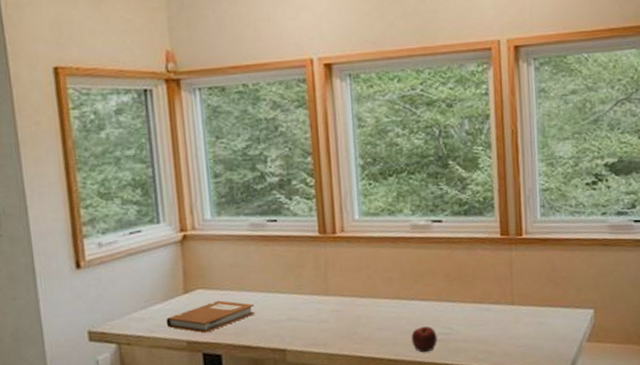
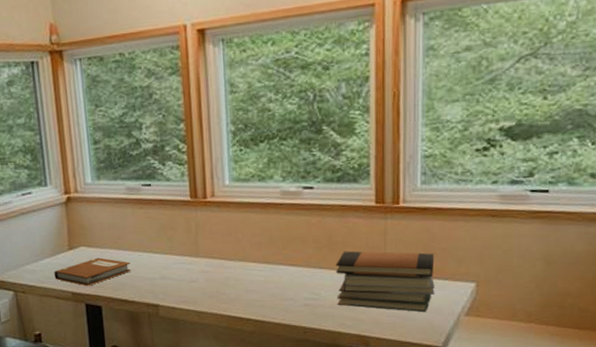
apple: present [411,326,437,353] -> none [278,290,304,316]
book stack: none [466,282,559,341] -> present [336,251,435,313]

